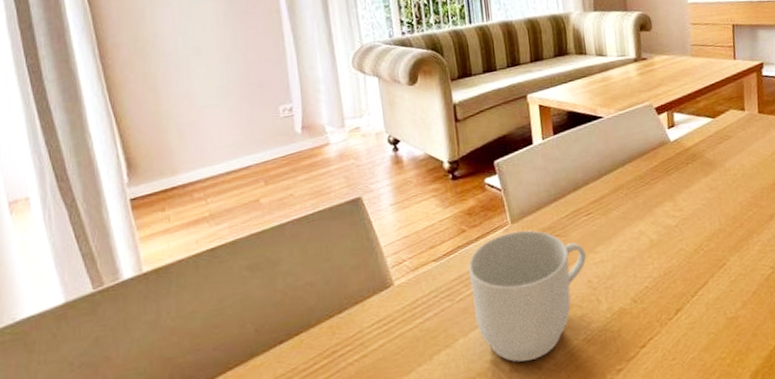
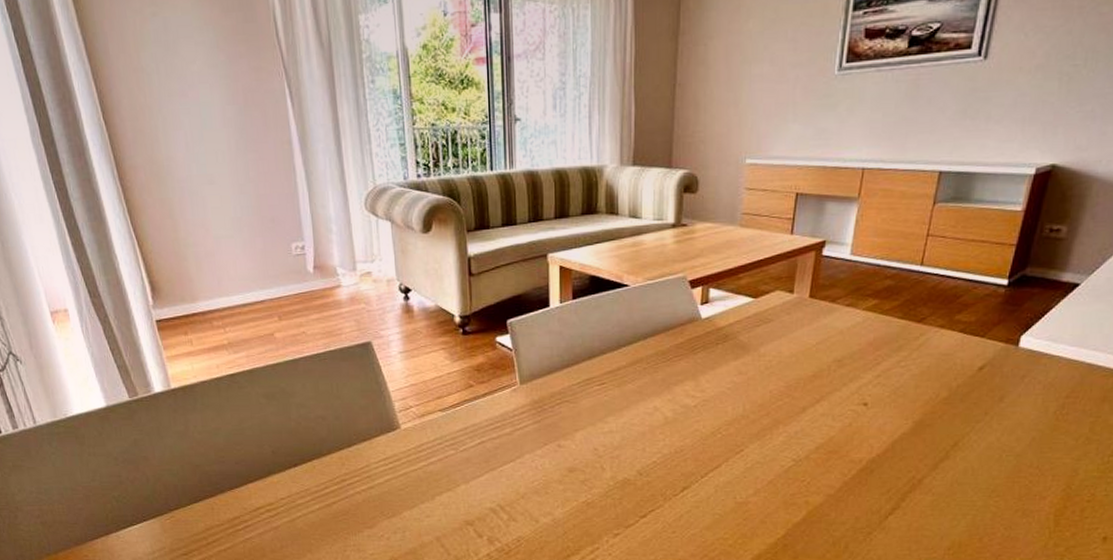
mug: present [468,230,586,362] -> none [473,392,594,513]

